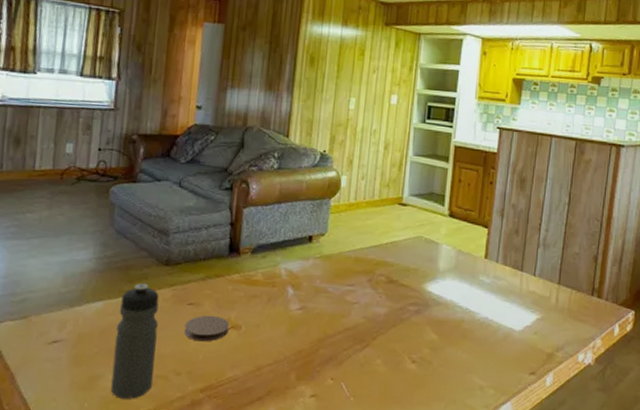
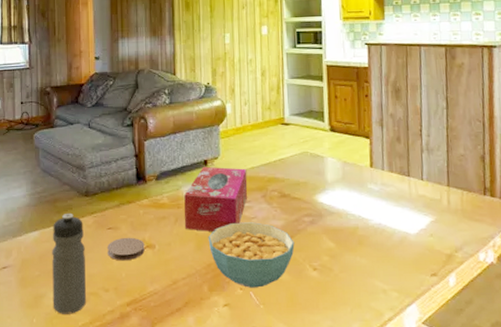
tissue box: none [277,242,355,315] -> present [184,166,248,231]
cereal bowl: none [302,306,396,379] -> present [208,222,295,288]

